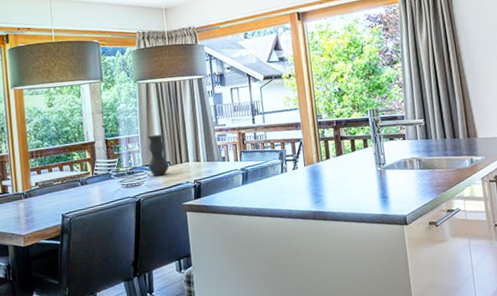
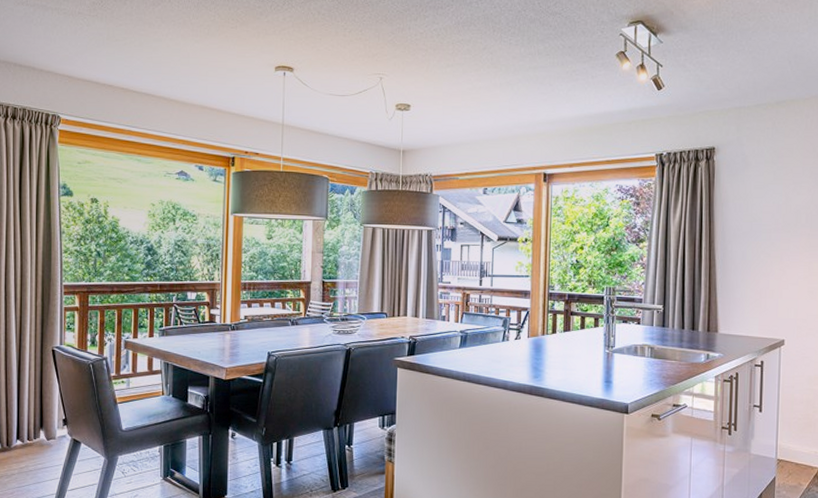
vase: present [146,134,170,176] -> none [364,283,386,327]

